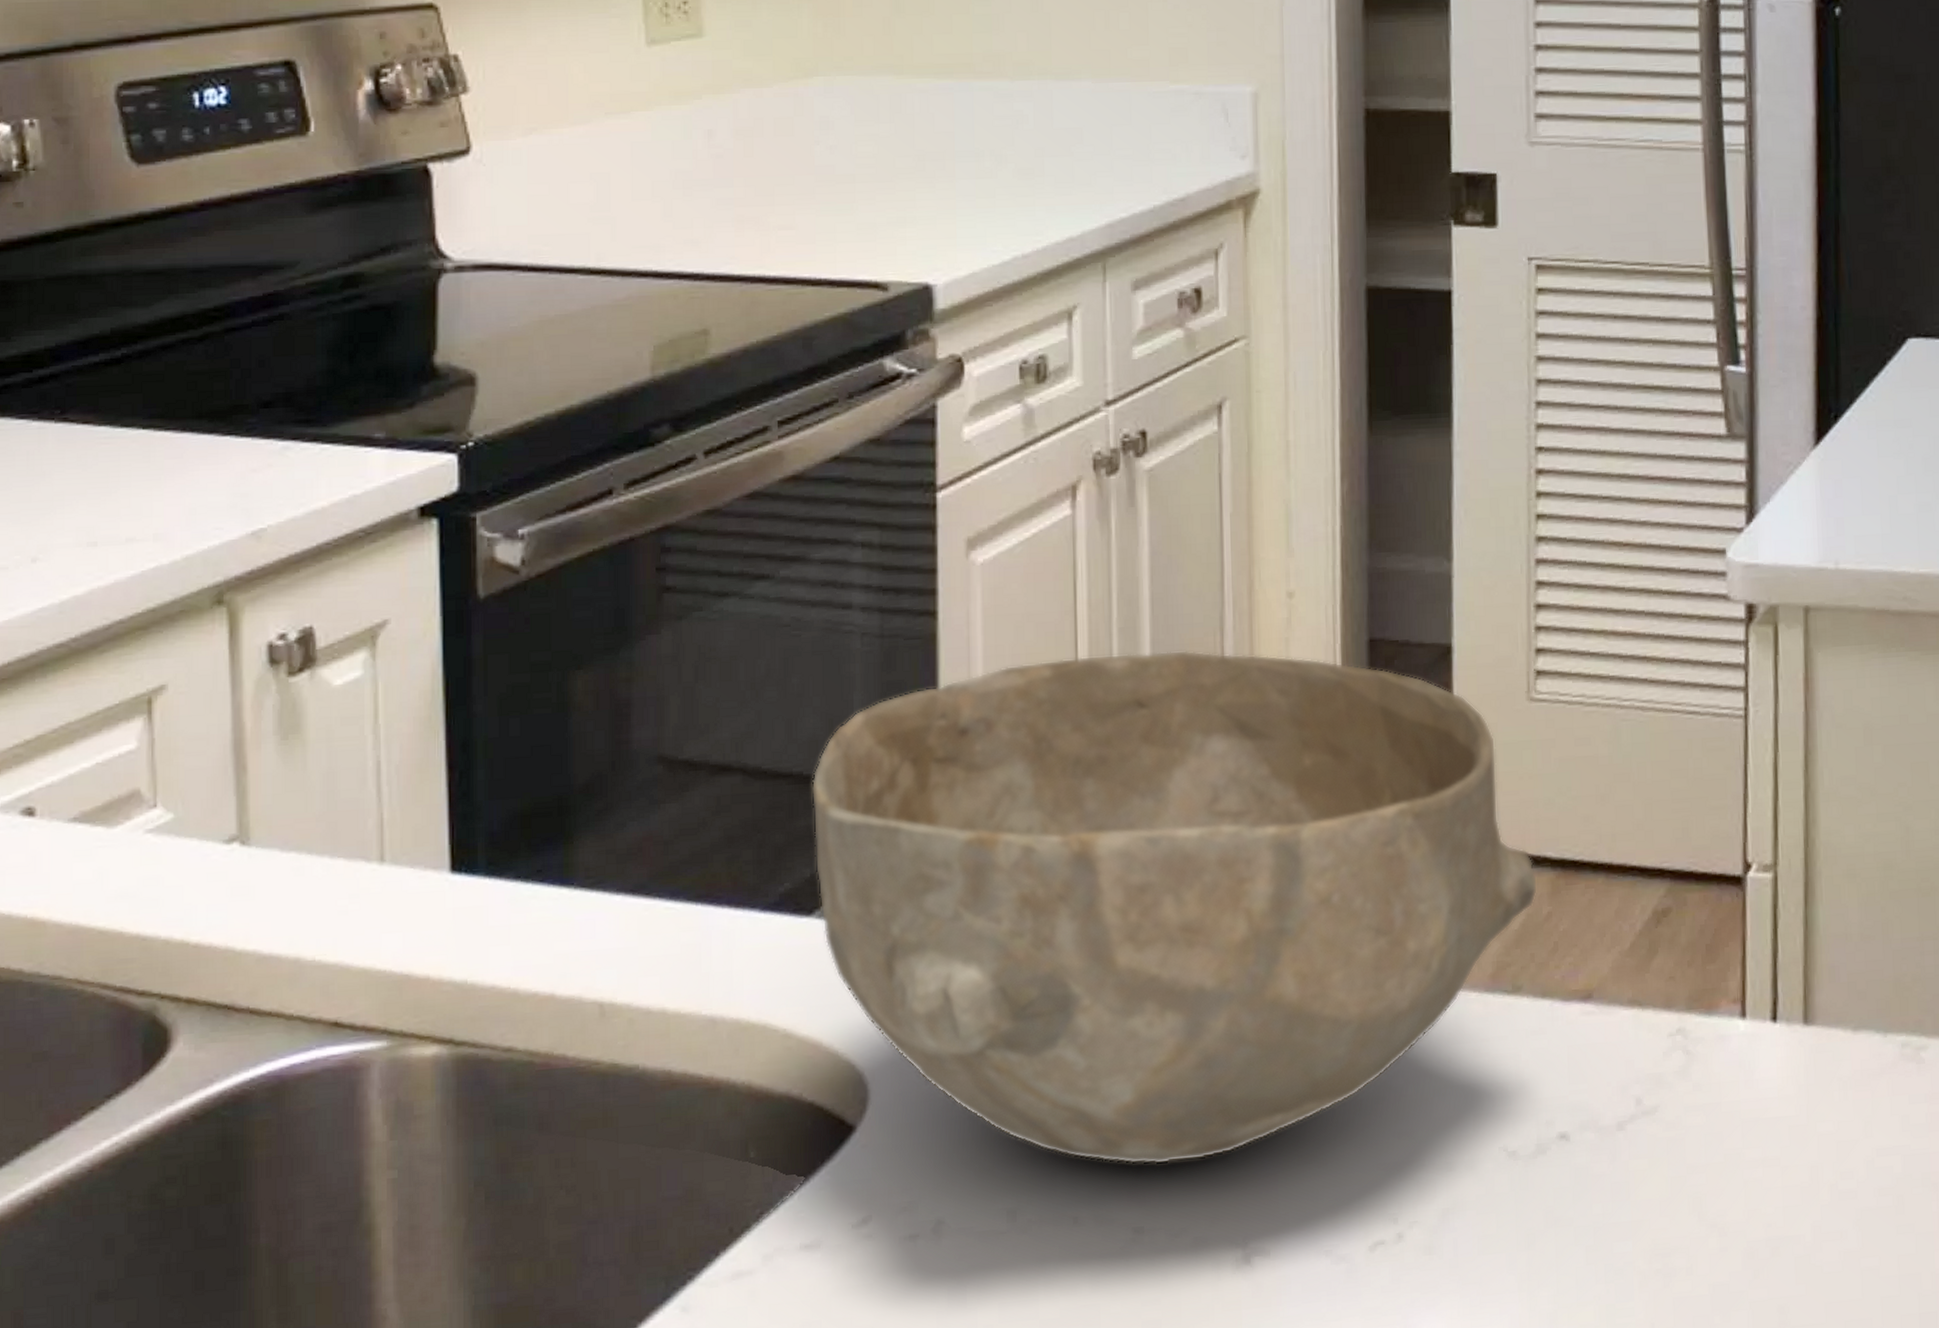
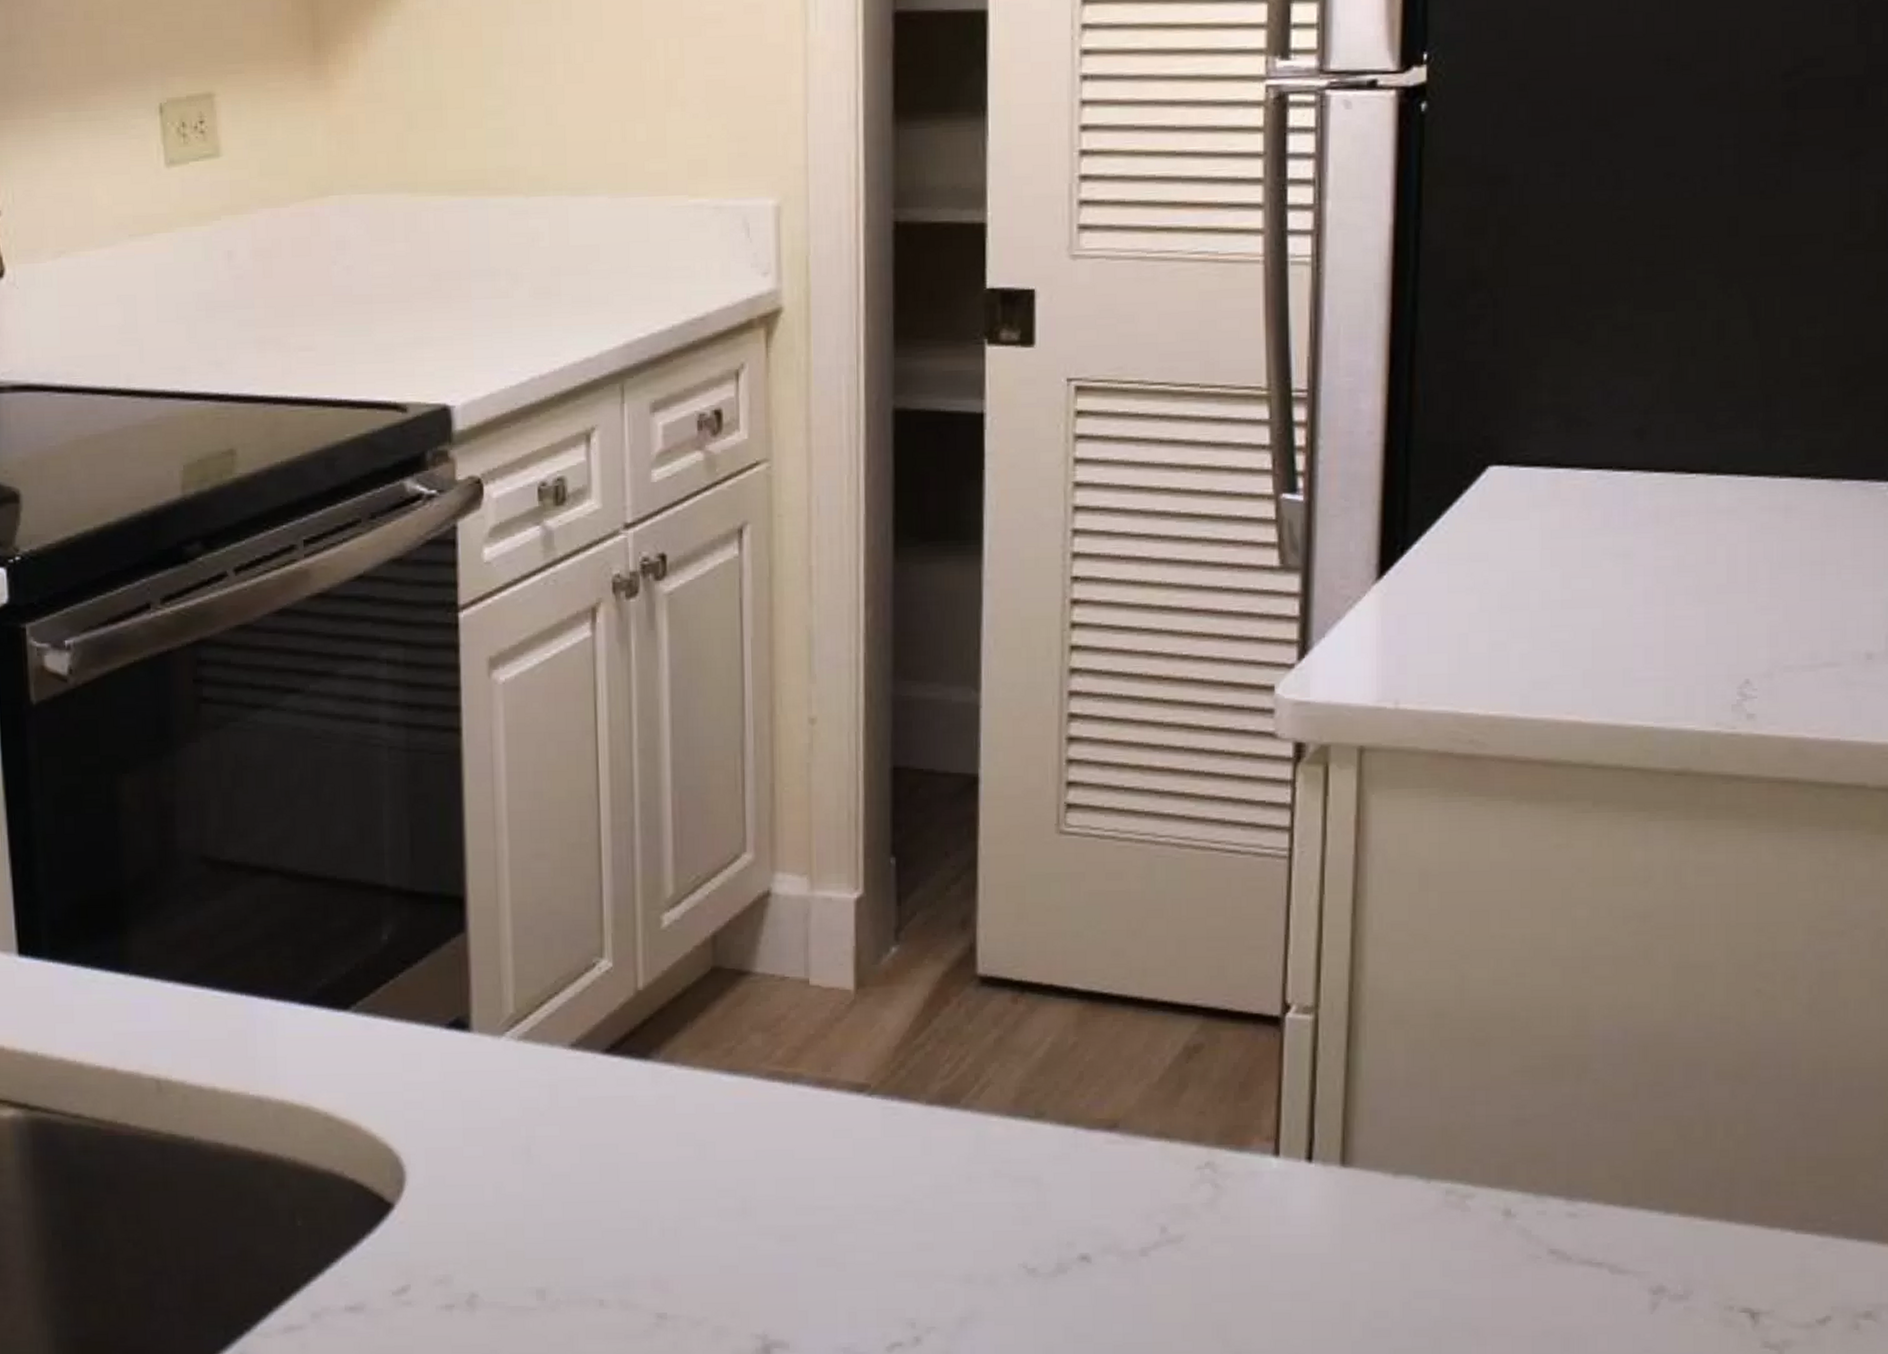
bowl: present [811,650,1538,1165] -> none [344,772,1064,1258]

